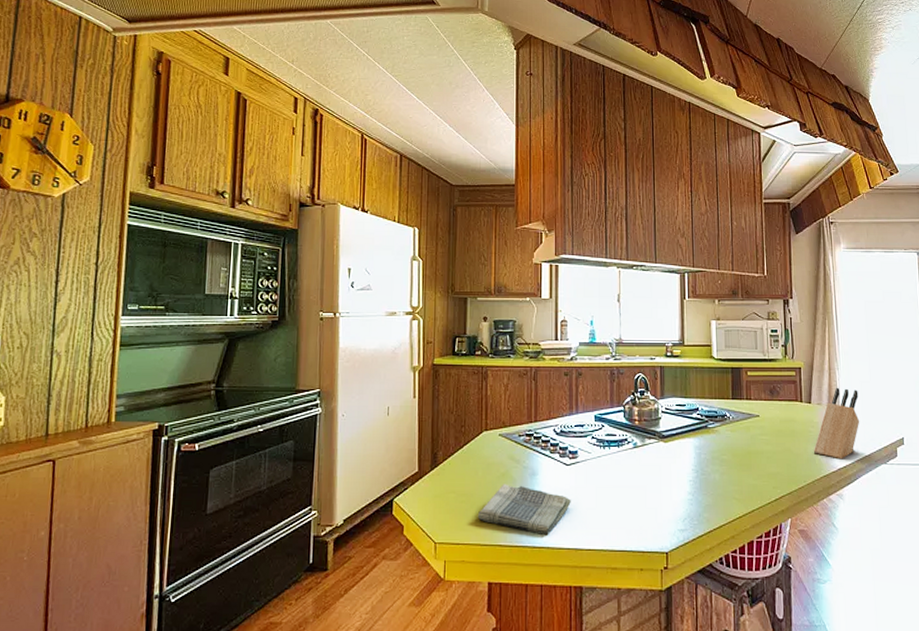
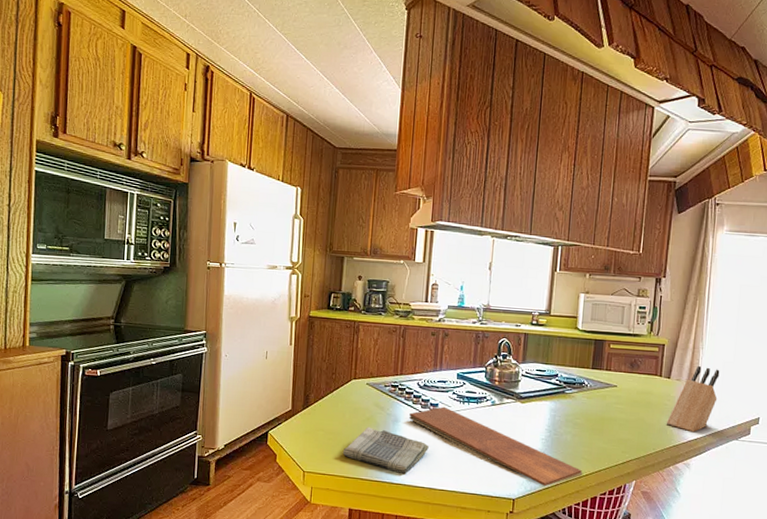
chopping board: none [548,454,736,534] -> present [409,406,583,487]

